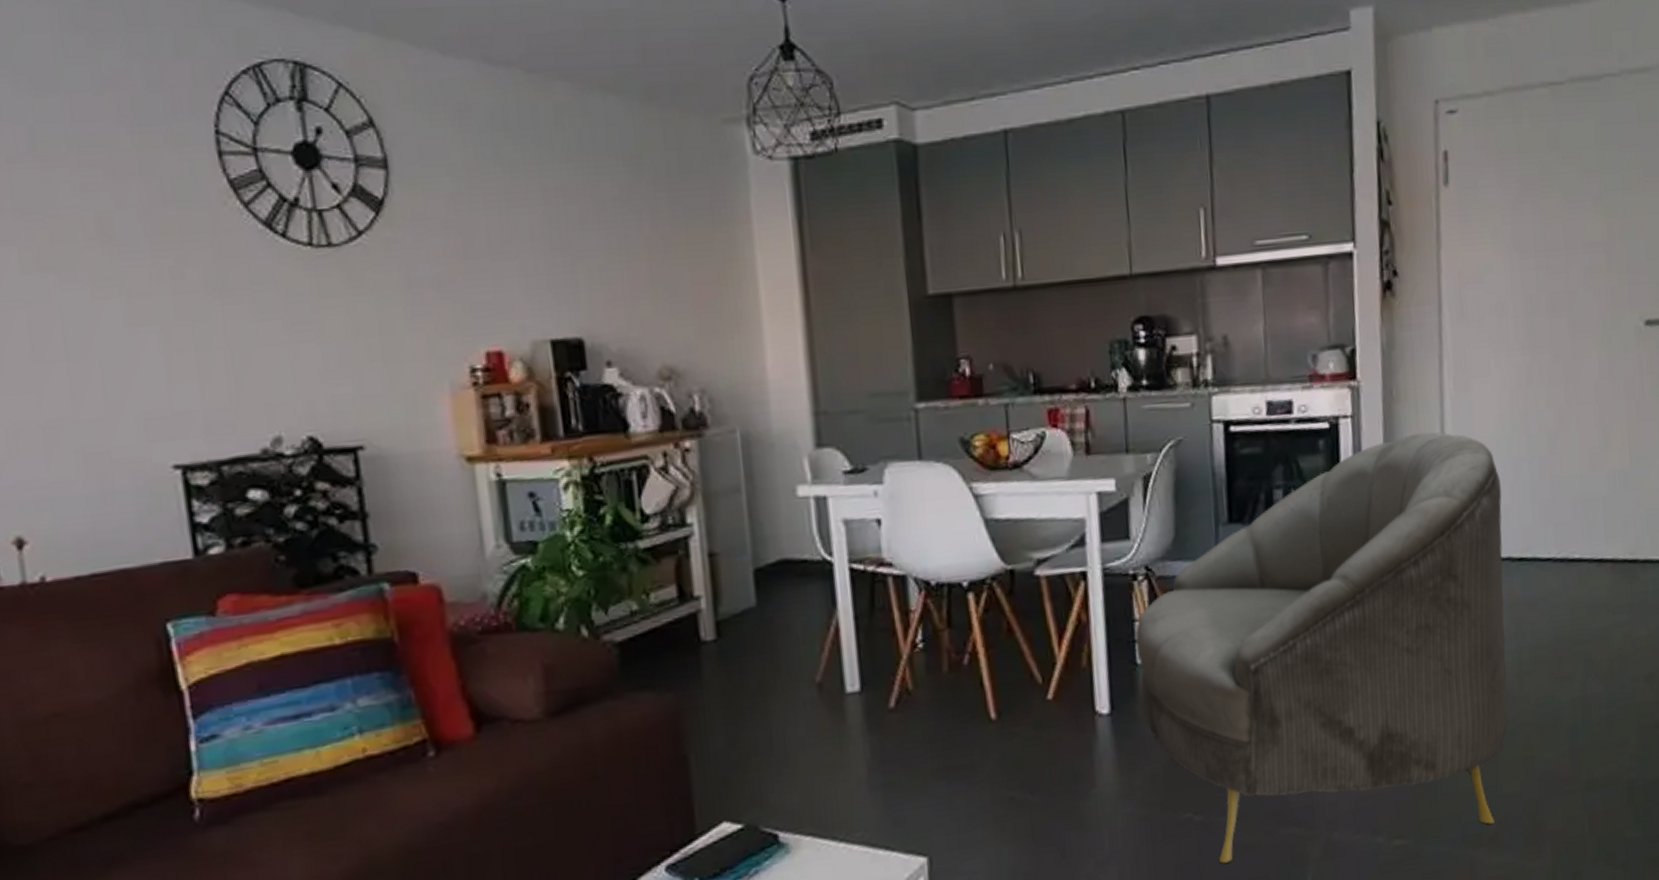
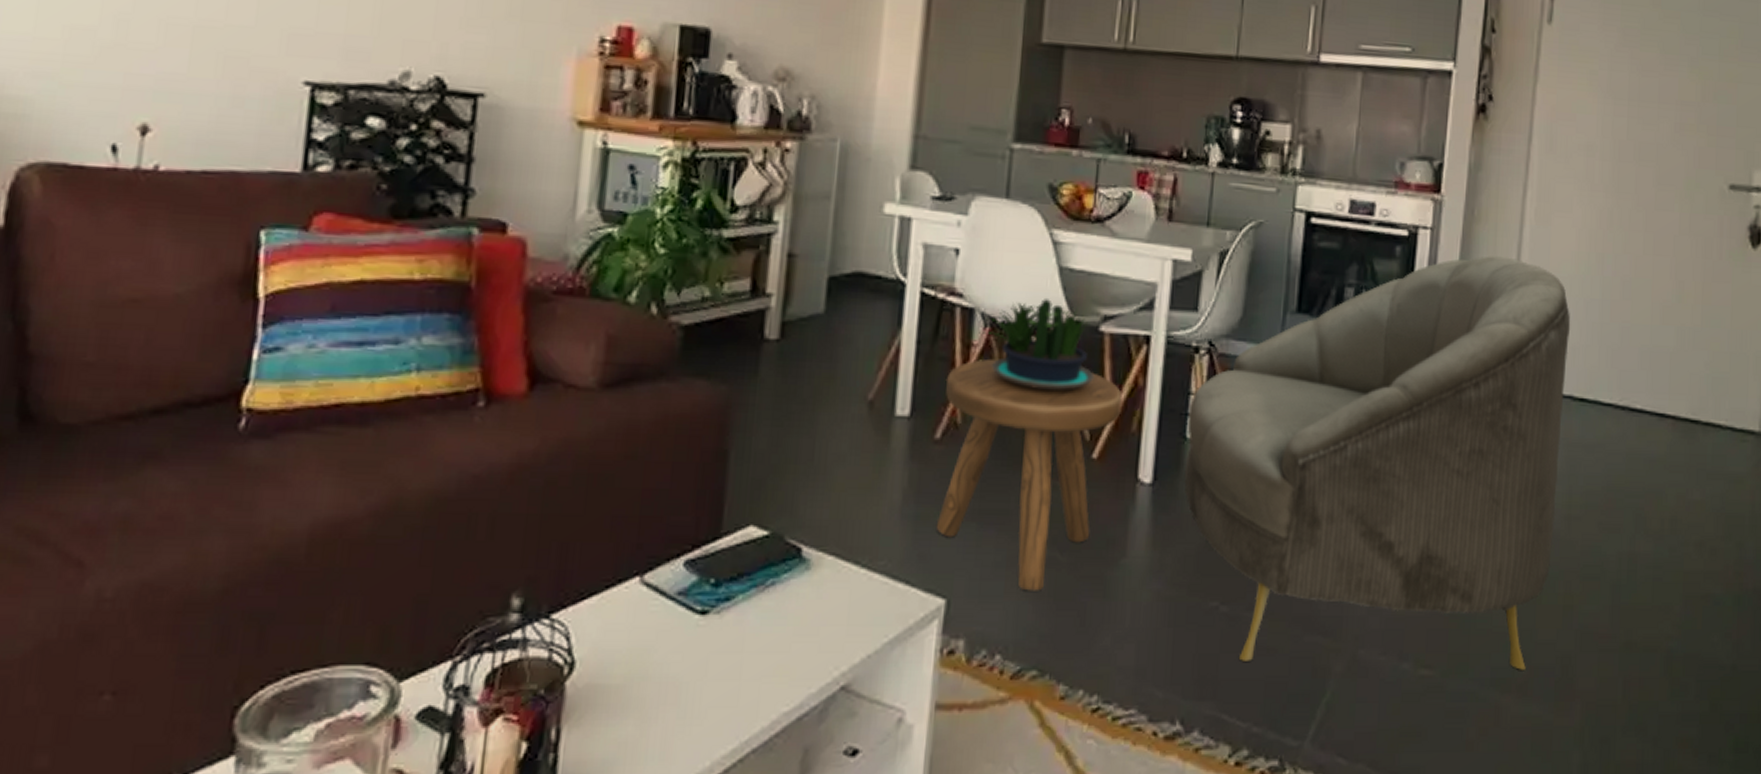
stool: none [890,617,1070,835] -> present [936,358,1123,591]
potted plant: none [915,553,1037,643] -> present [979,299,1095,390]

